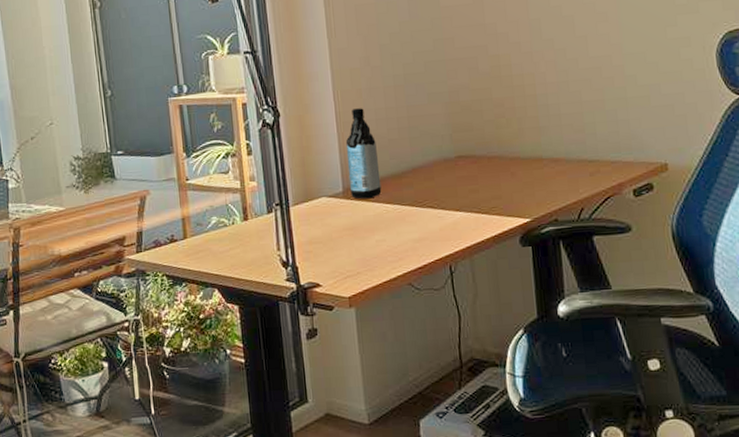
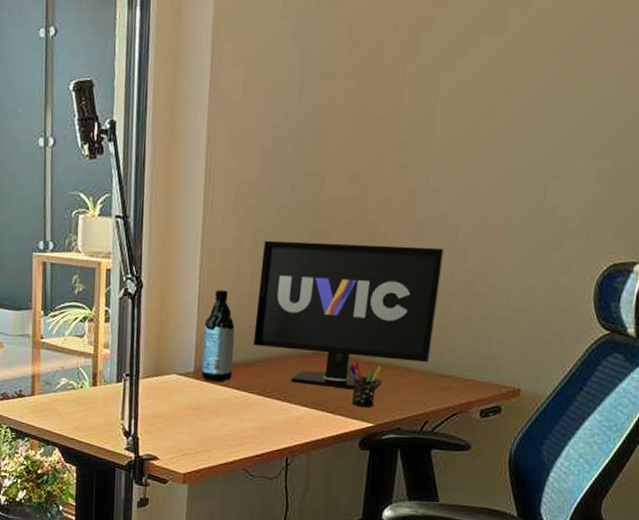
monitor: none [391,39,573,189] -> present [253,240,445,391]
pen holder: none [495,158,528,203] -> present [349,360,382,407]

